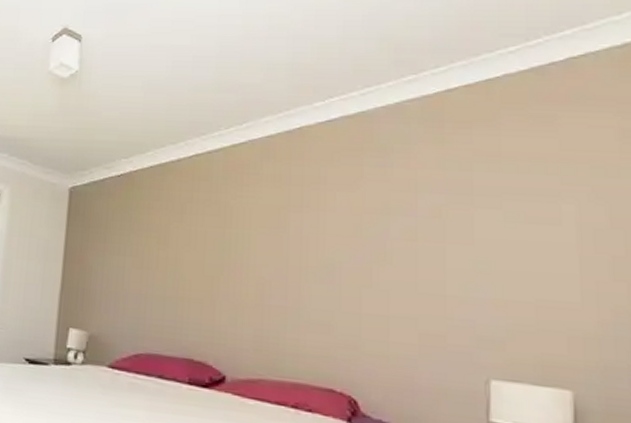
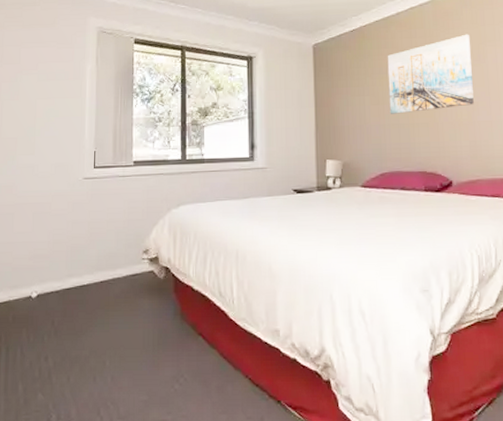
wall art: none [155,193,270,284] -> present [387,34,474,114]

